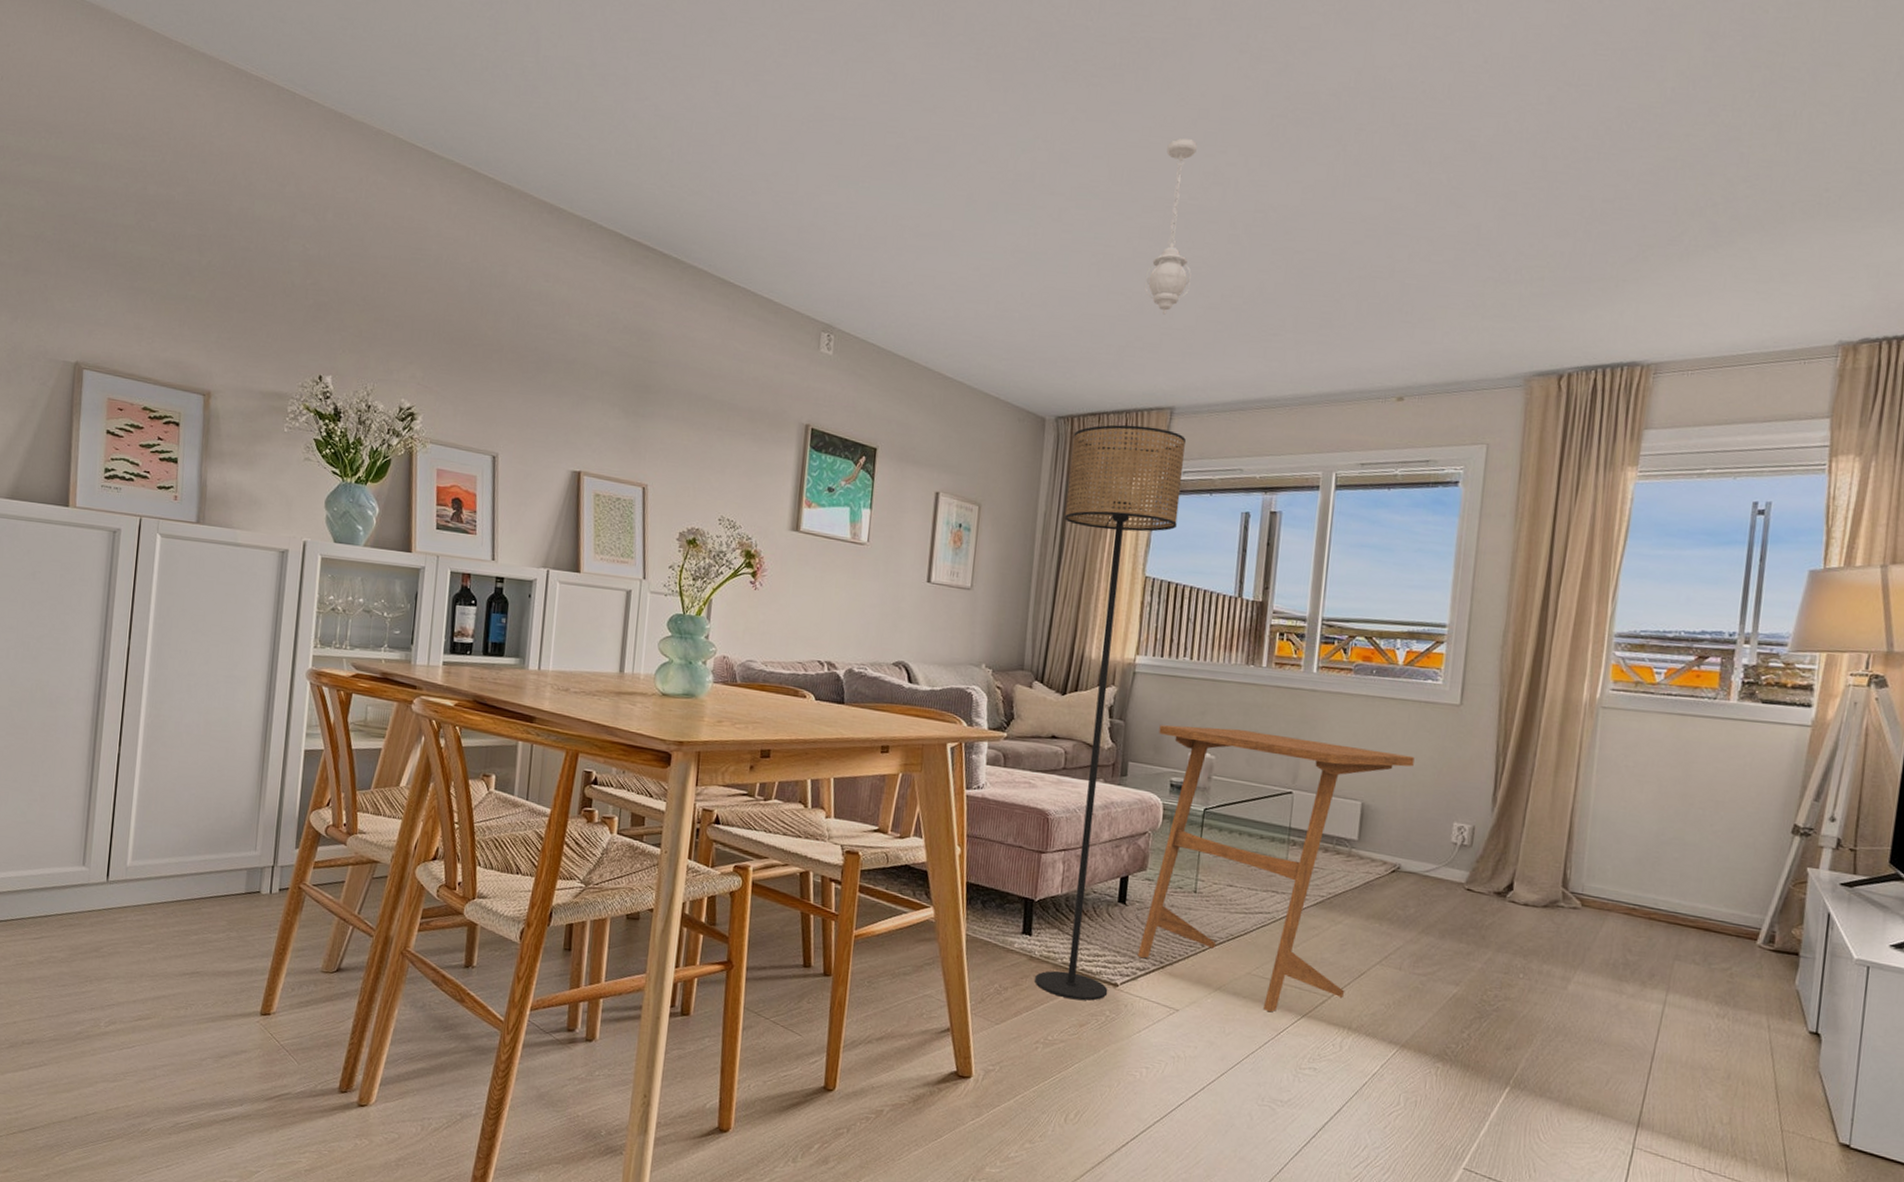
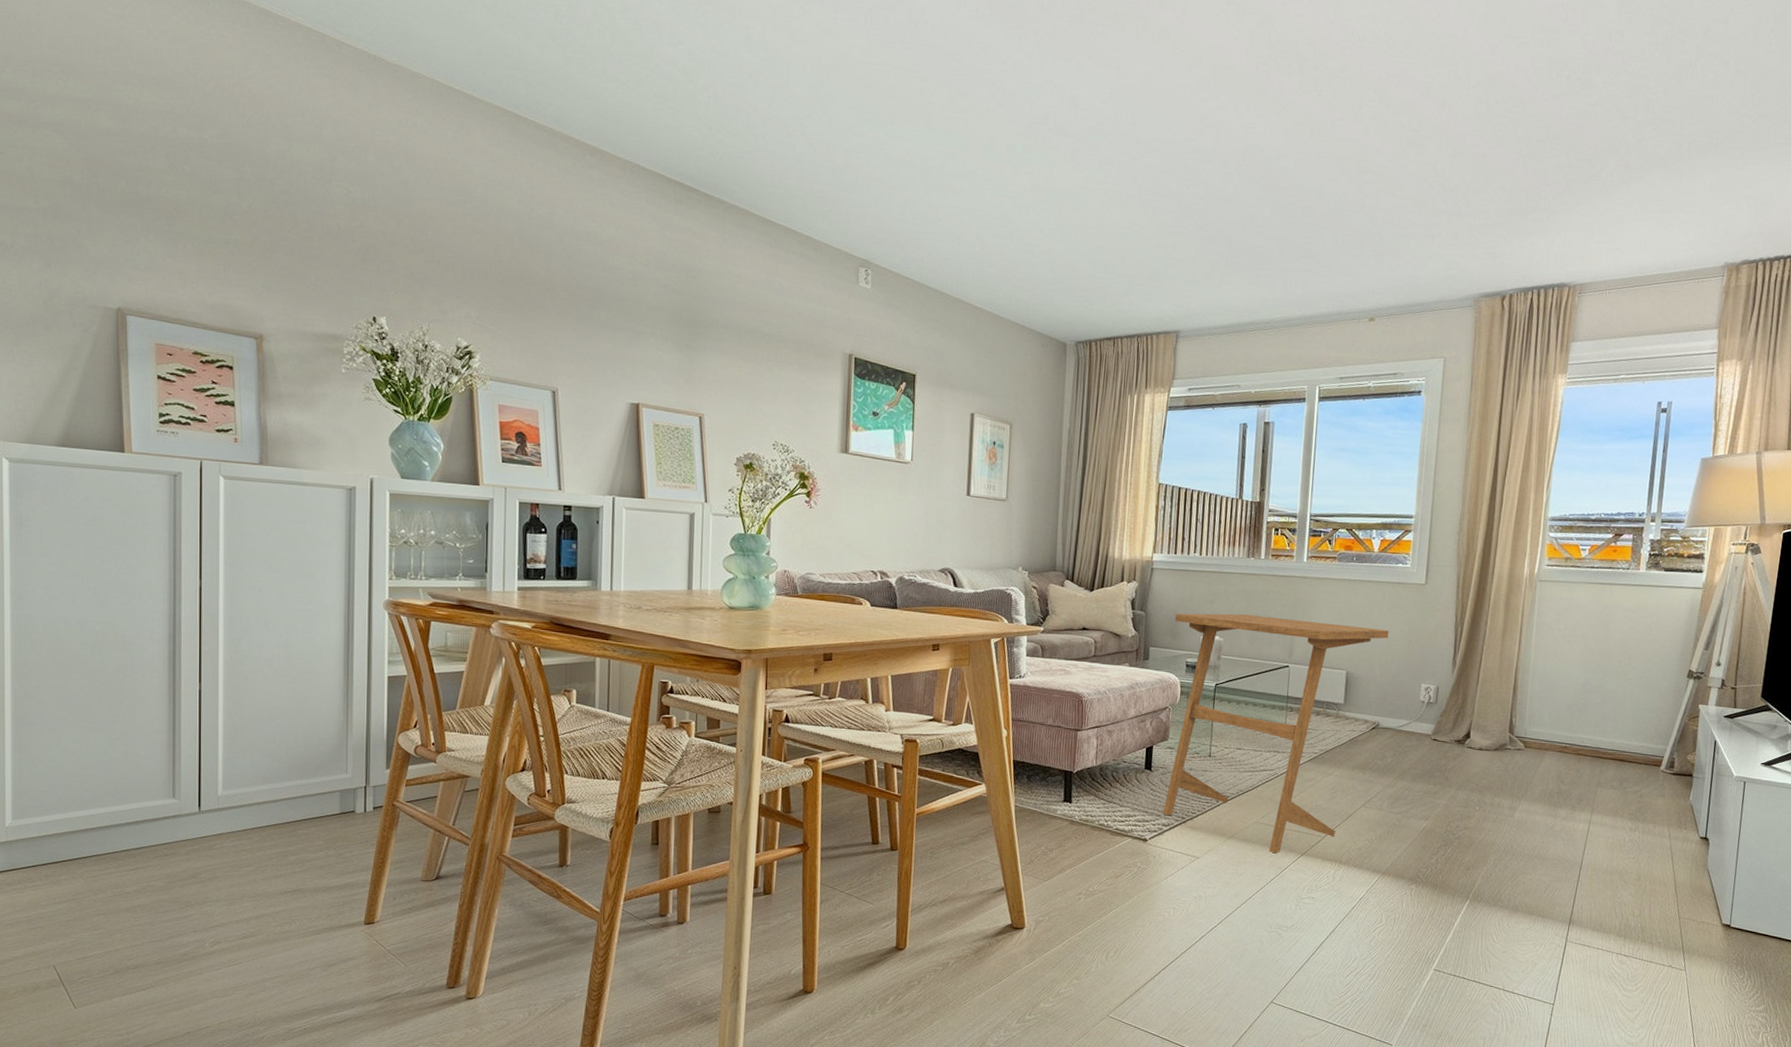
floor lamp: present [1035,424,1187,1001] -> none [1076,347,1191,855]
pendant light: present [1145,138,1197,315] -> none [1150,84,1192,247]

